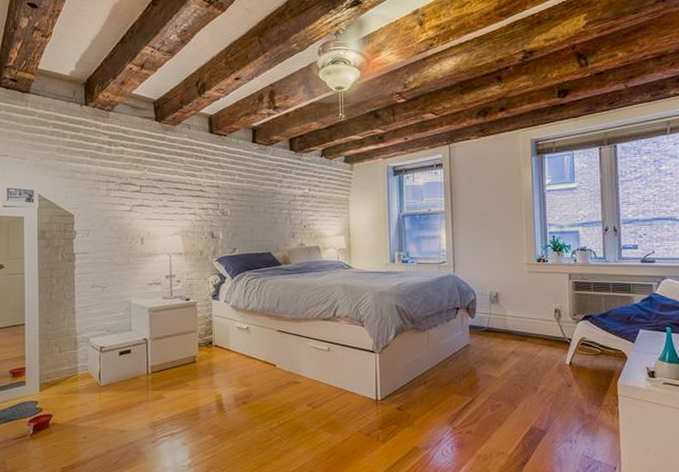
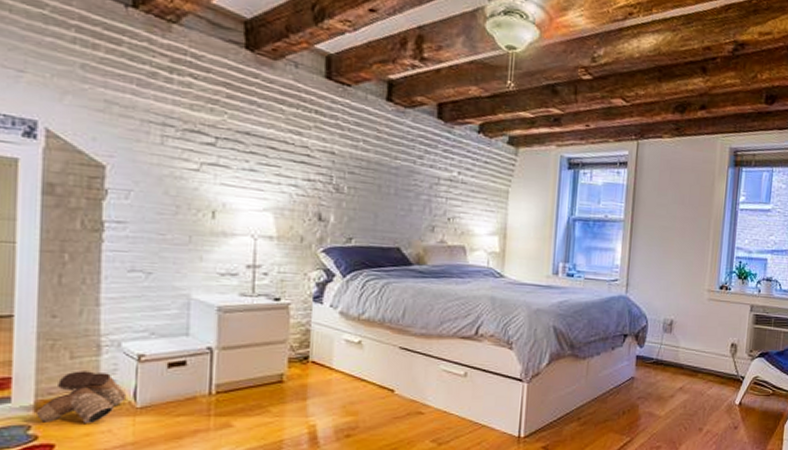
boots: none [40,360,95,399] -> present [35,371,127,423]

